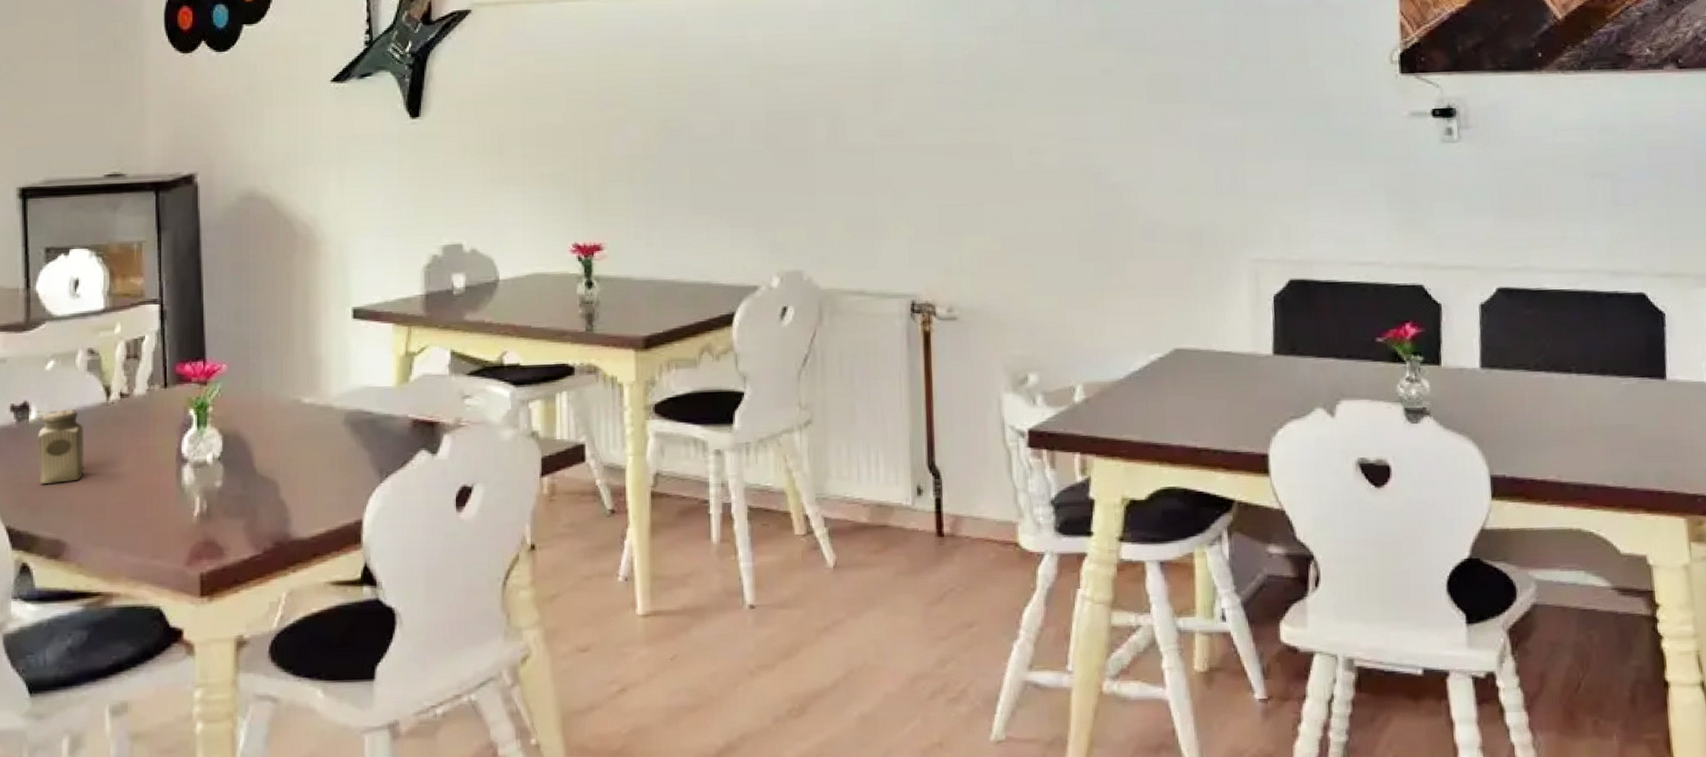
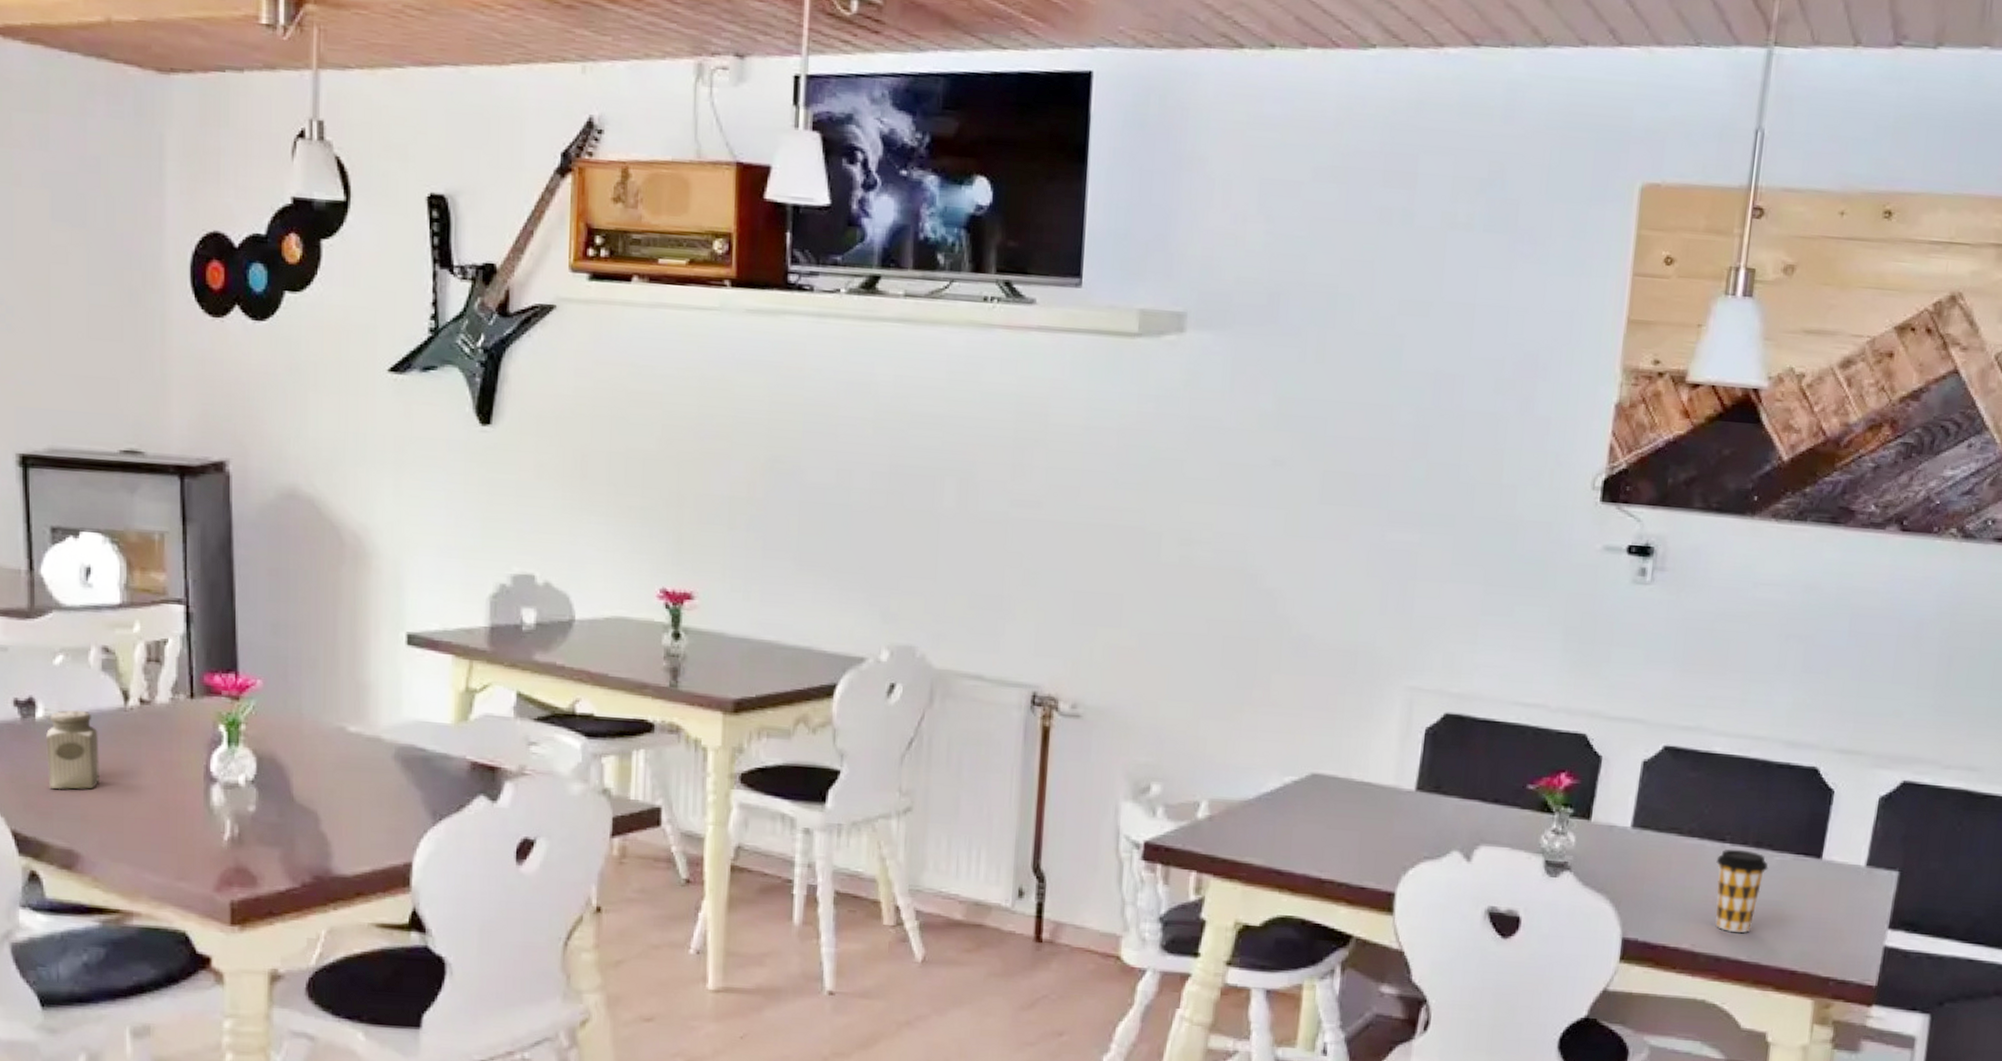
coffee cup: none [1566,378,1617,459] -> present [1715,849,1768,933]

